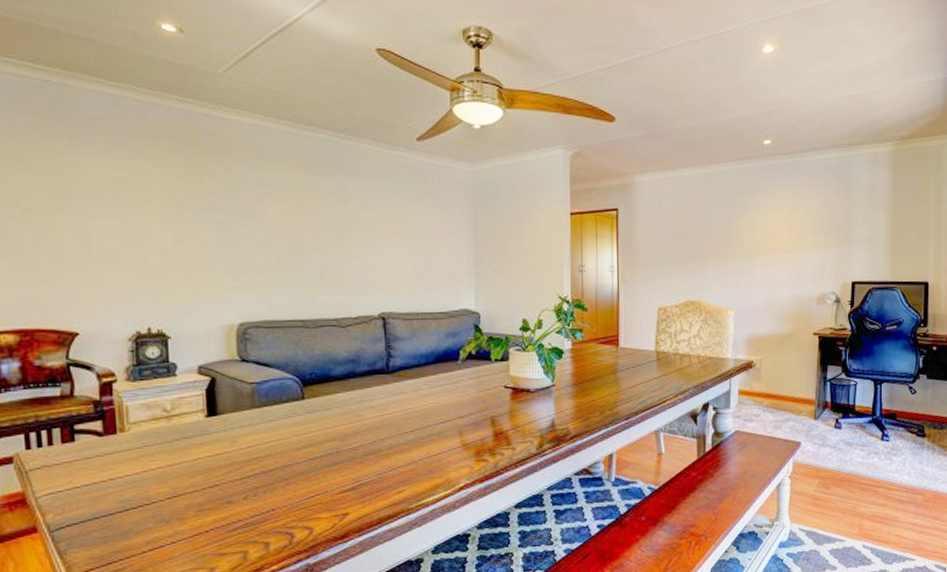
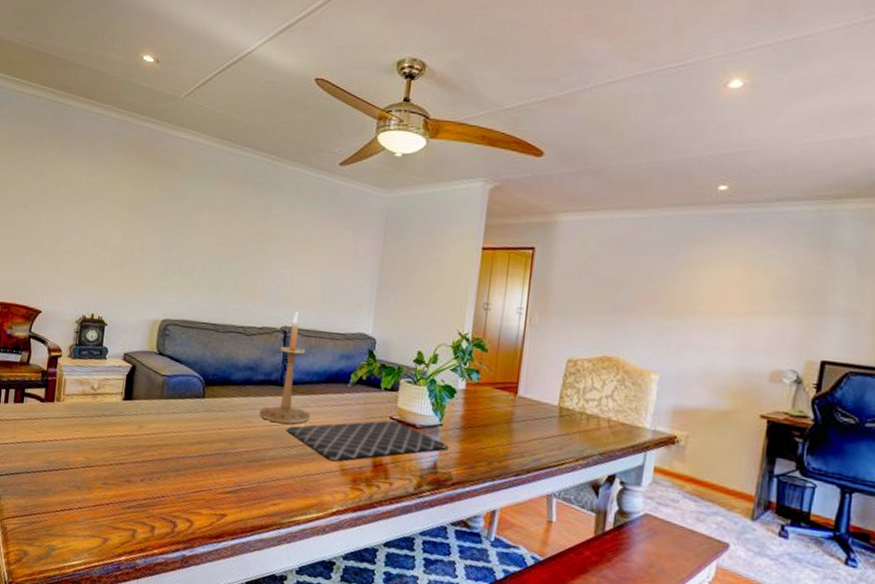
candlestick: none [368,296,423,412] -> present [259,311,310,425]
placemat: none [400,389,564,437] -> present [286,420,449,461]

